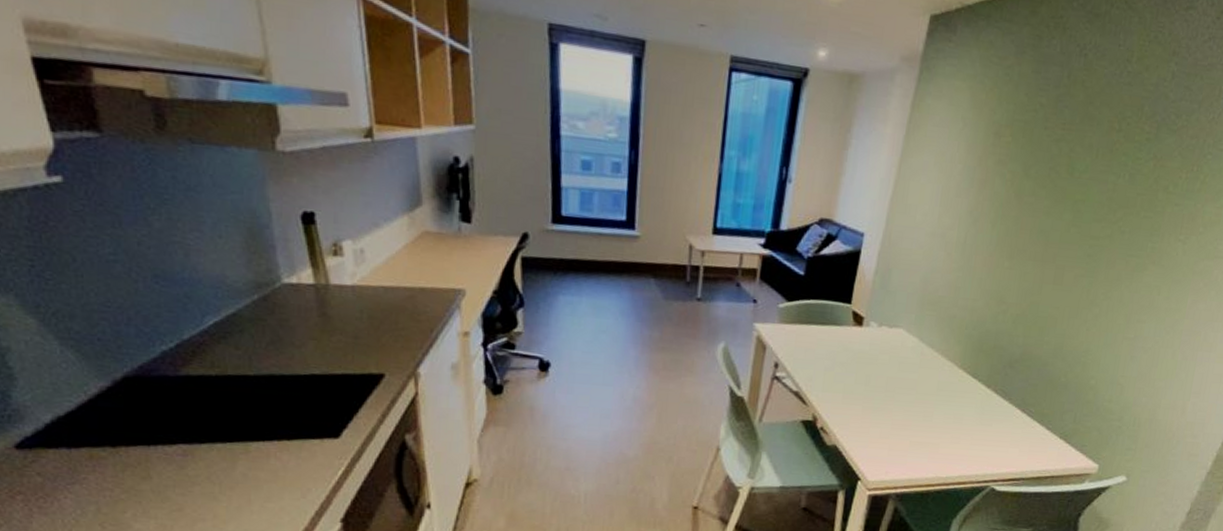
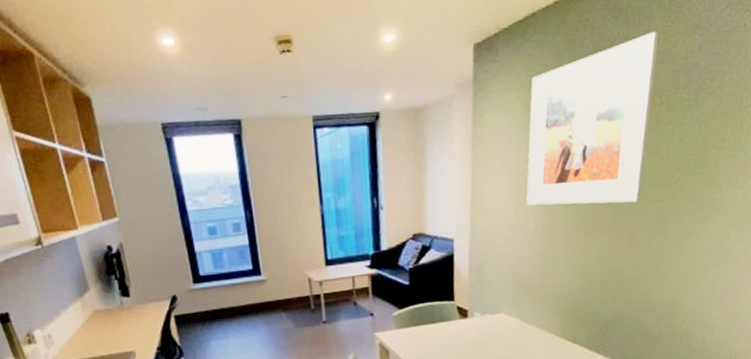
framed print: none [953,47,1134,235] -> present [526,31,659,206]

